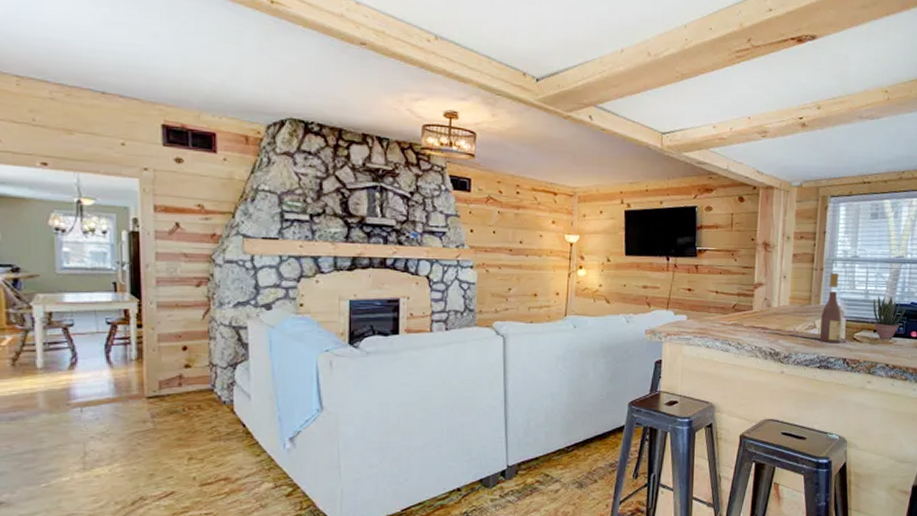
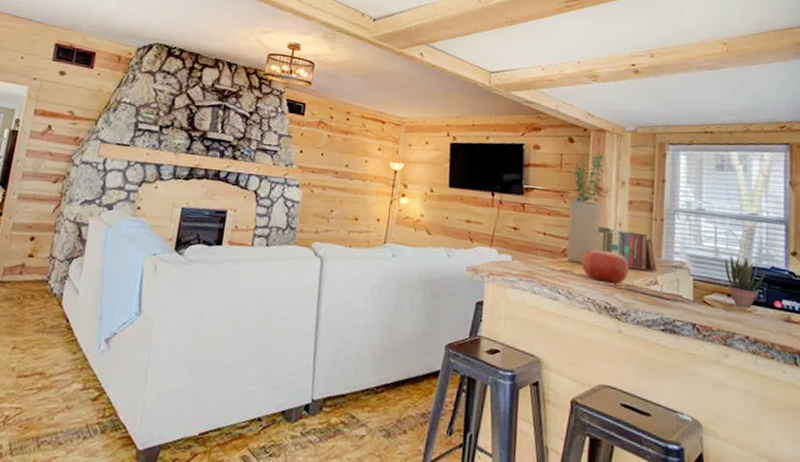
vase: none [737,205,773,316] -> present [567,148,606,264]
fruit: none [750,299,792,332] -> present [581,246,629,285]
books: none [764,281,816,317] -> present [597,226,657,272]
wine bottle: present [819,272,843,343] -> none [662,224,690,305]

